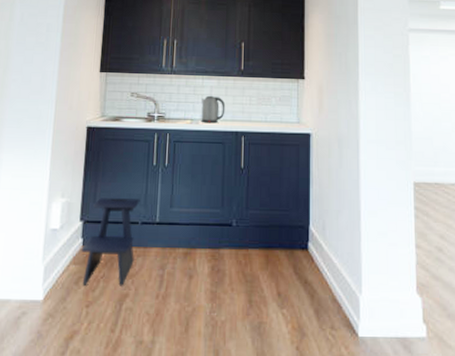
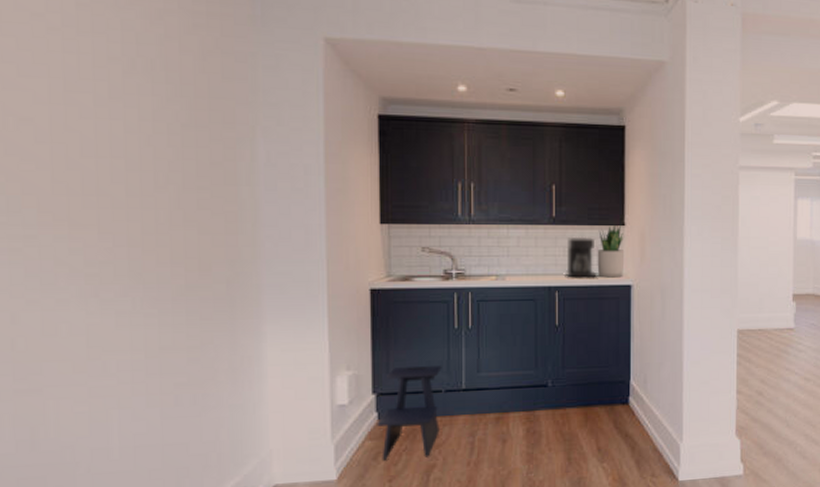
kettle: present [201,95,226,124] -> none [508,247,536,279]
coffee maker: none [252,87,279,126] -> present [566,236,597,278]
planter: none [279,78,304,126] -> present [597,224,625,278]

